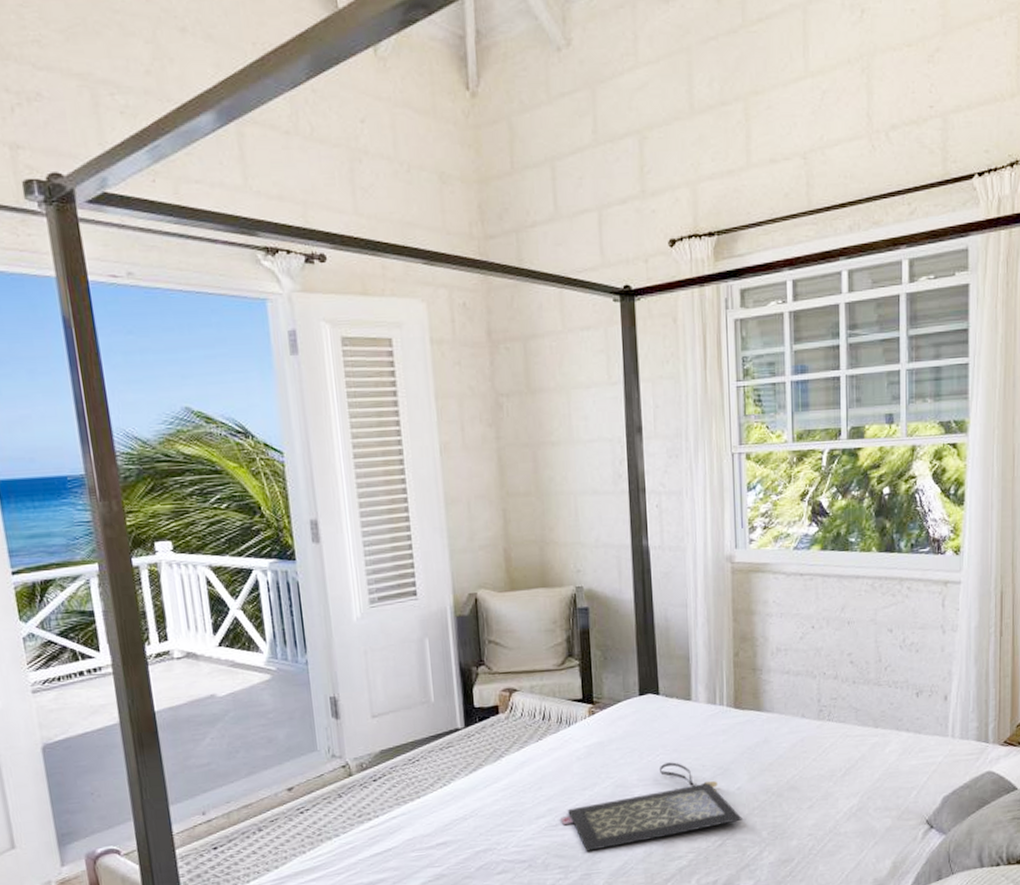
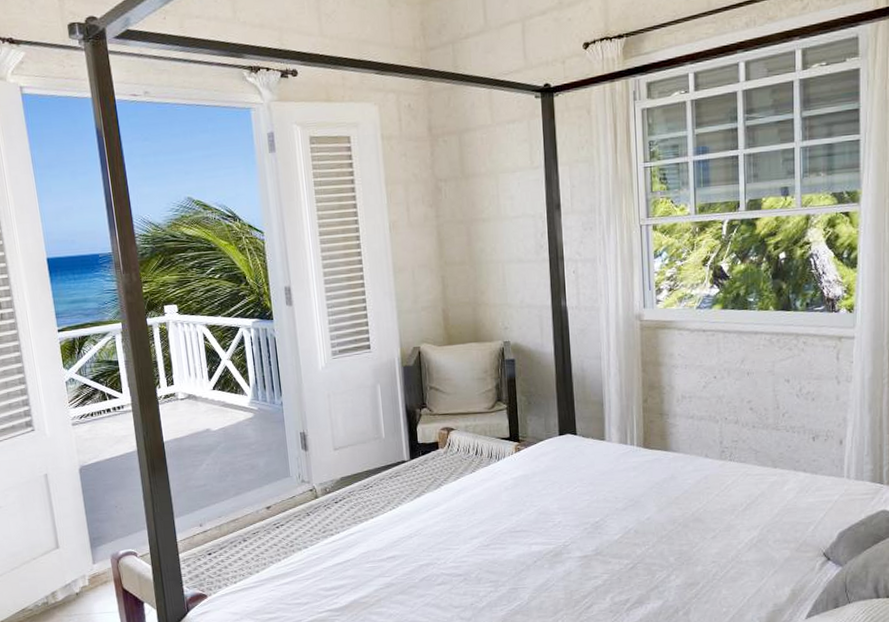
clutch bag: present [560,762,743,851] -> none [491,494,652,569]

